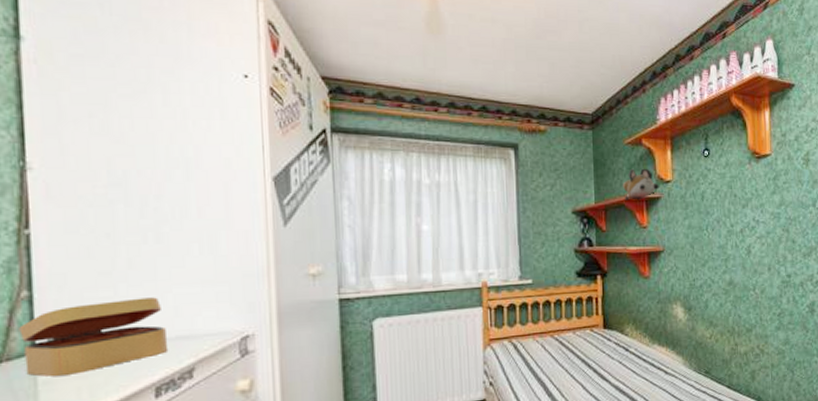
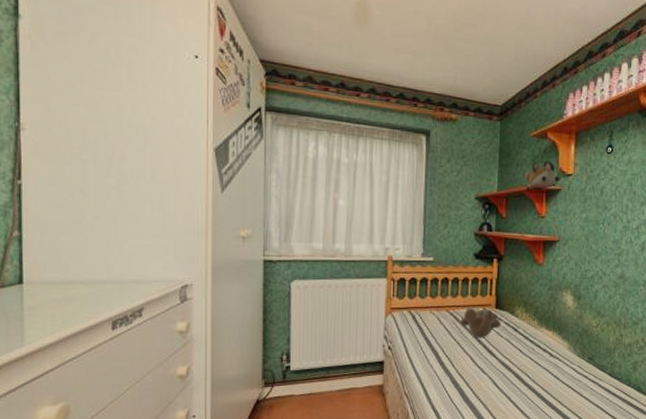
jewelry box: present [19,297,169,376] -> none [11,245,124,304]
teddy bear: none [567,330,611,363] -> present [460,308,501,338]

